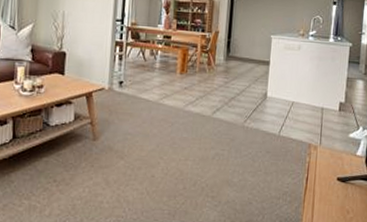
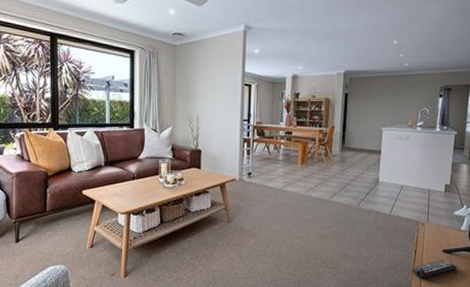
remote control: none [303,189,354,211] -> present [412,260,458,279]

